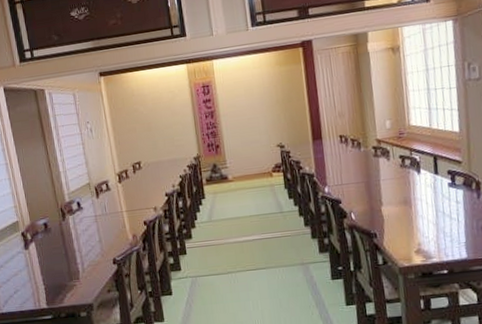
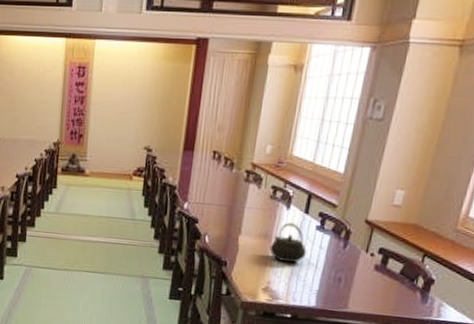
kettle: none [411,185,446,223] -> present [269,223,307,263]

